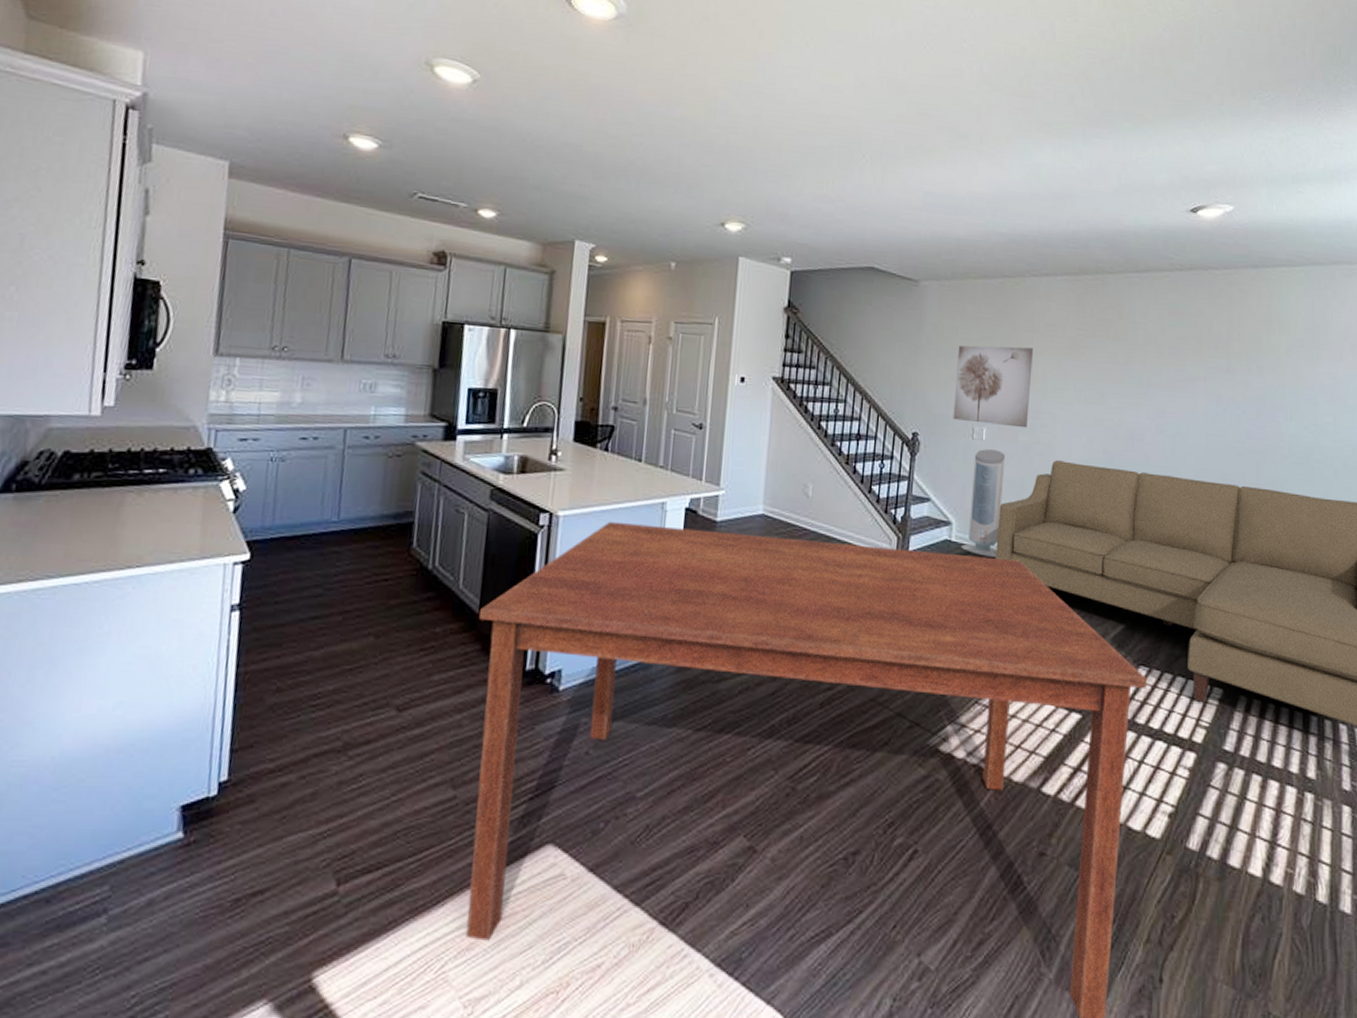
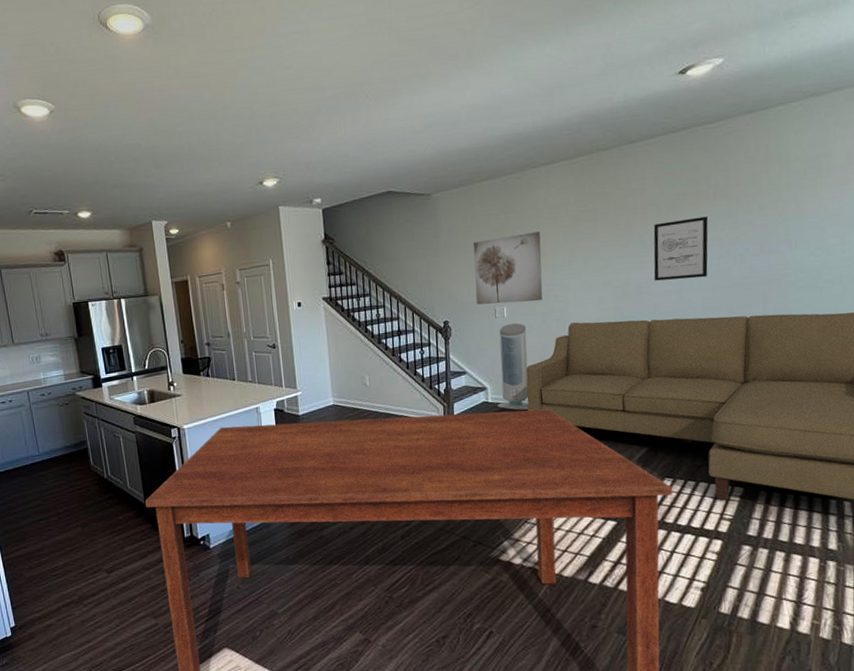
wall art: none [1148,364,1207,434] -> present [653,216,708,281]

